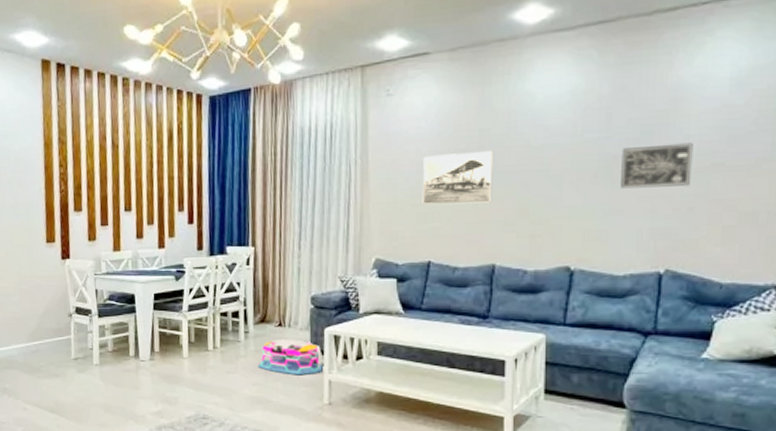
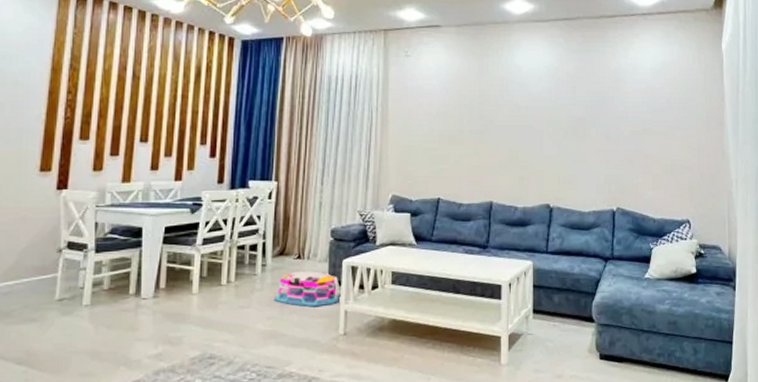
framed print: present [422,150,494,205] -> none [433,107,491,150]
wall art: present [621,142,693,189] -> none [584,112,631,144]

